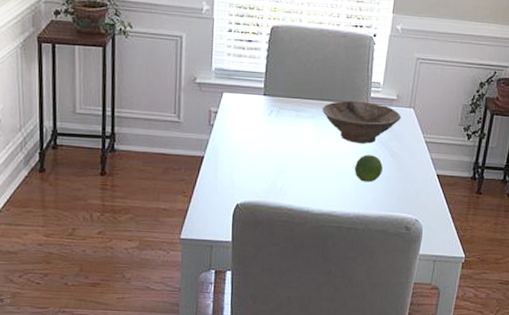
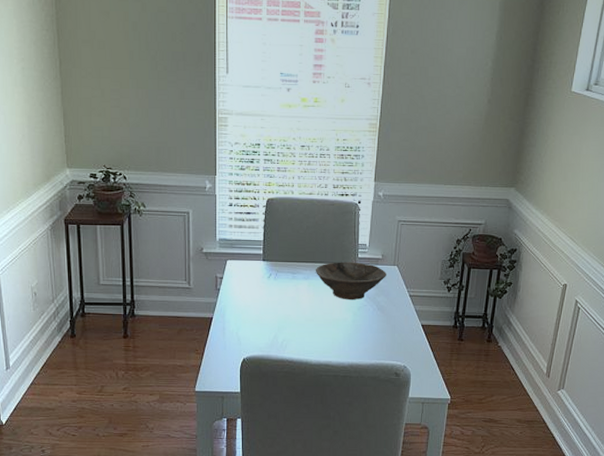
fruit: present [354,155,383,182] -> none [347,310,372,334]

